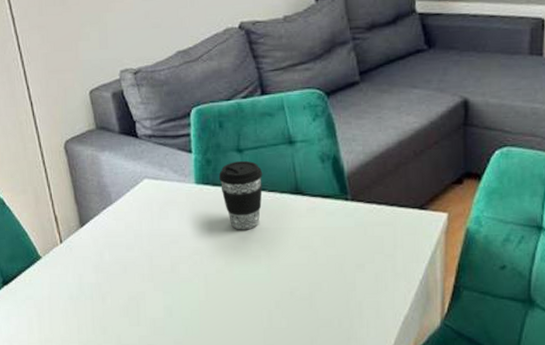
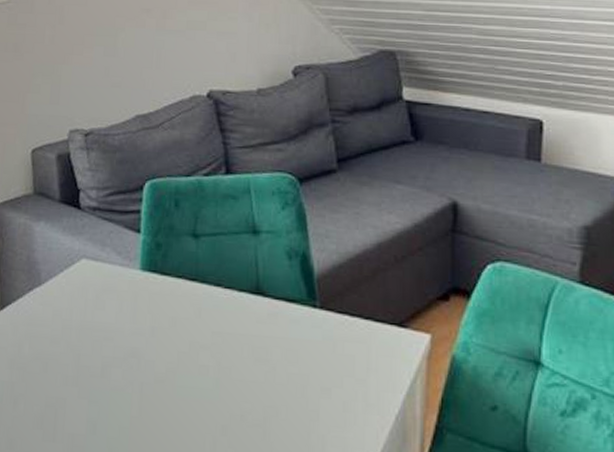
coffee cup: present [218,160,263,230] -> none [168,248,220,332]

